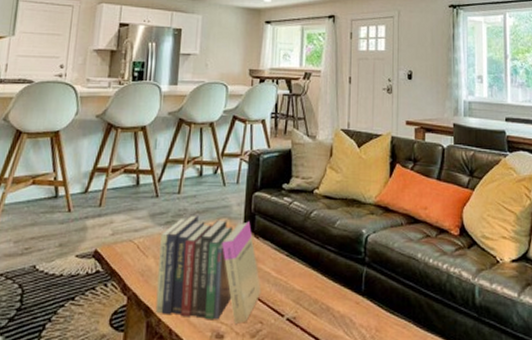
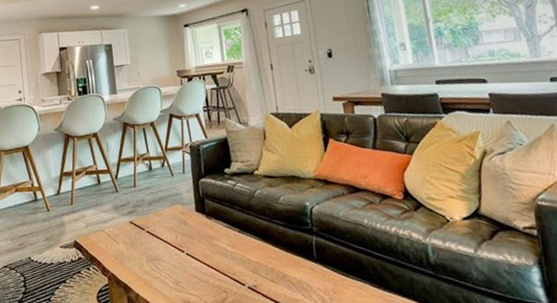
books: present [155,215,262,324] -> none [126,204,221,294]

